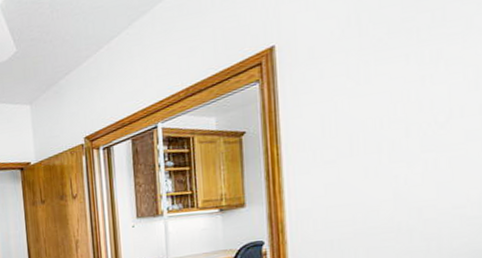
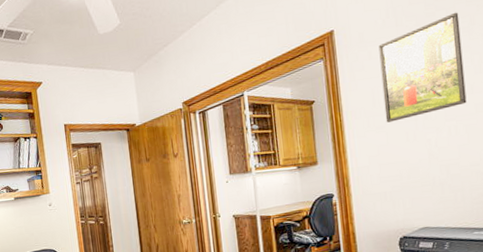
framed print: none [334,13,453,156] -> present [378,12,467,123]

